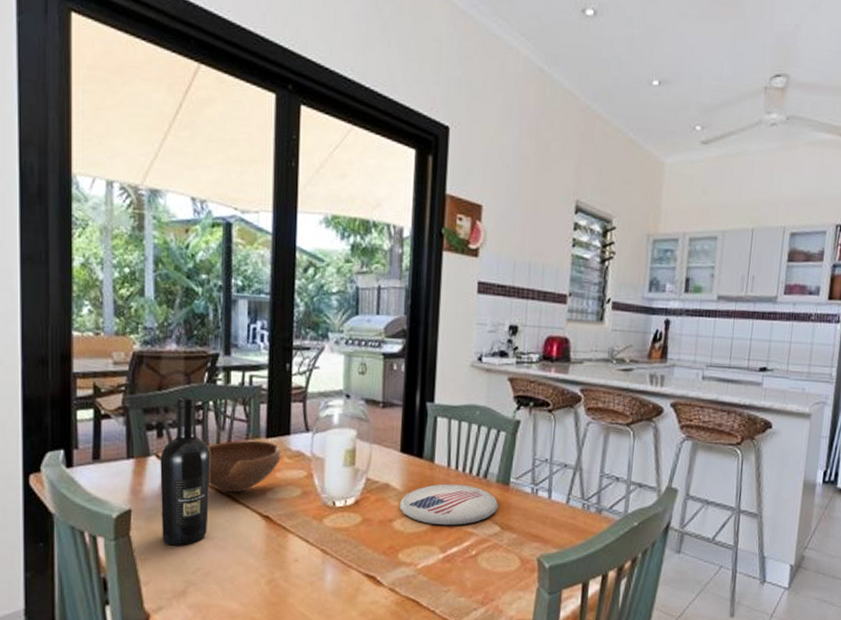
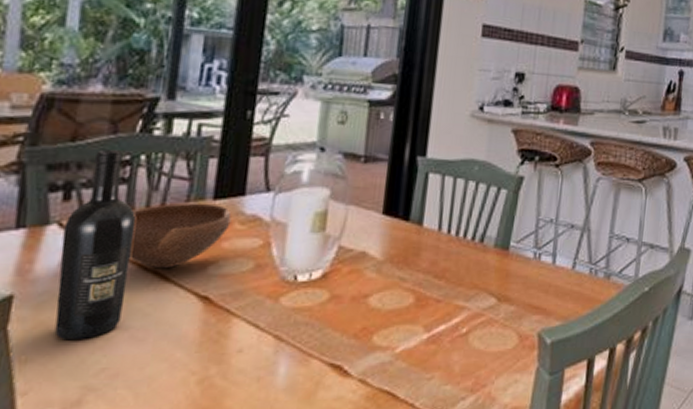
plate: present [400,484,499,526] -> none [378,250,496,300]

